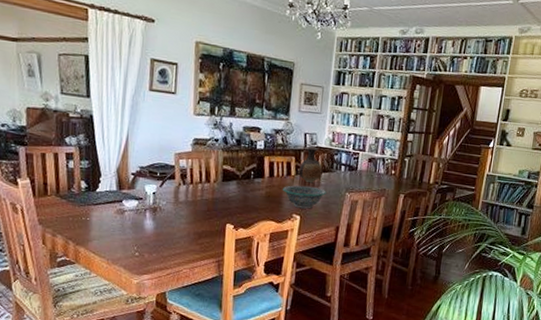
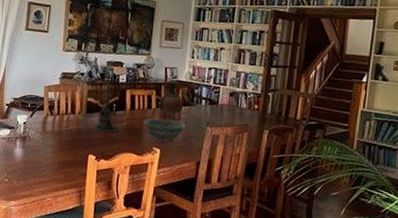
candle holder: none [230,145,257,201] -> present [93,79,119,133]

